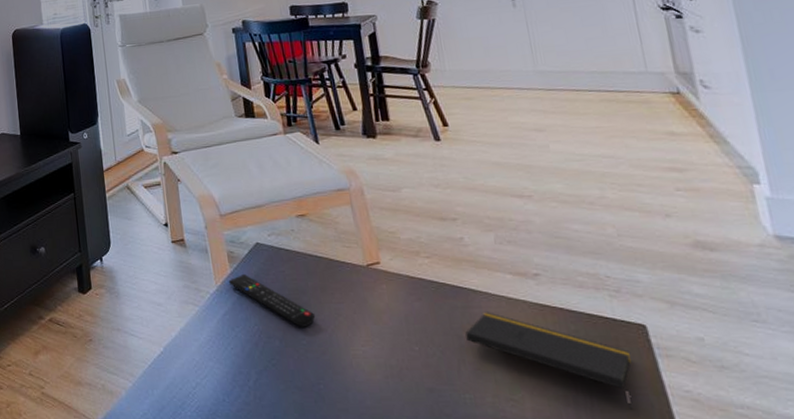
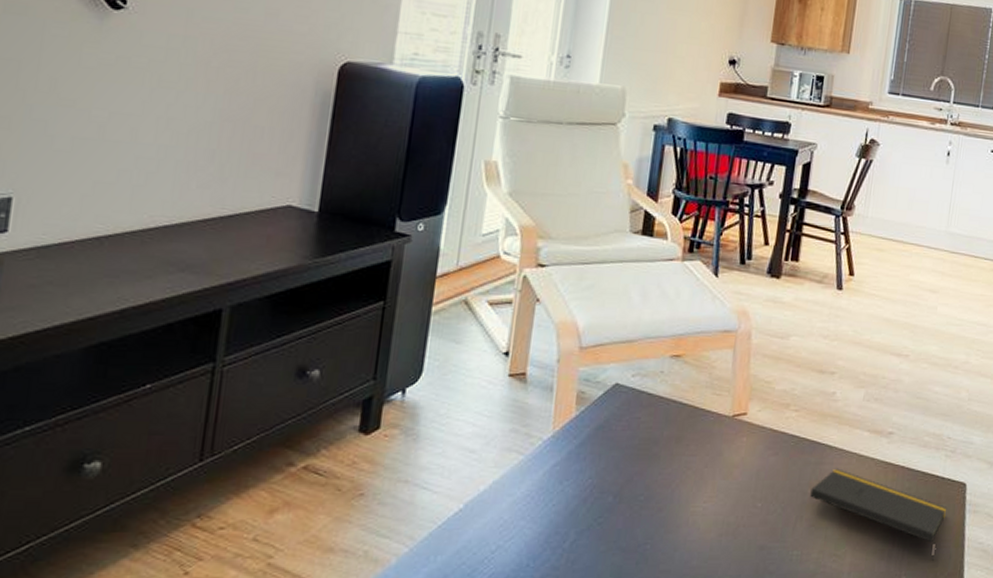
remote control: present [228,275,316,327] -> none [569,419,663,481]

